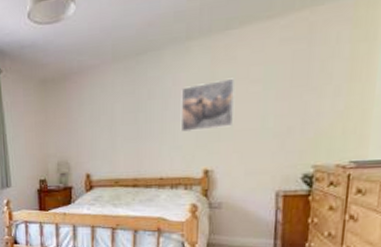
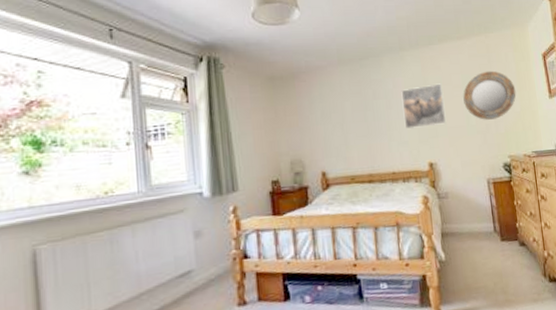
home mirror: none [261,57,344,122] -> present [463,70,516,120]

